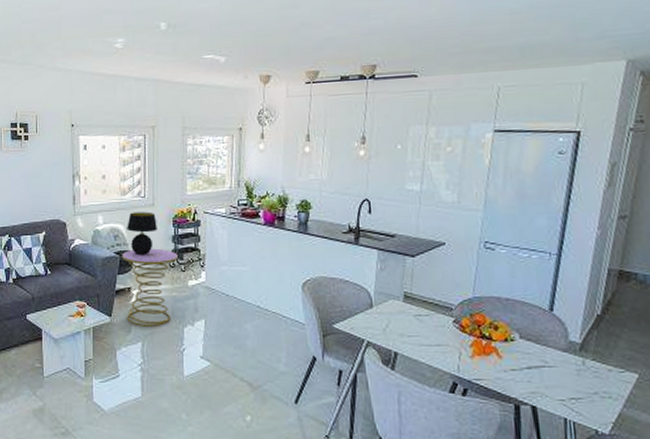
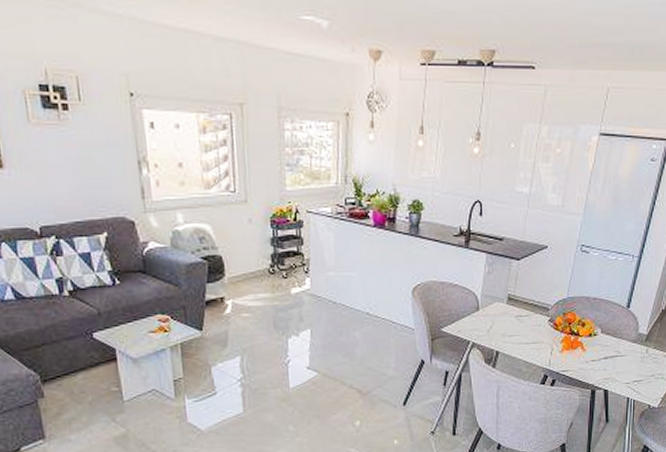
side table: present [122,248,178,326] -> none [210,252,278,340]
table lamp: present [127,211,157,256] -> none [214,209,253,261]

